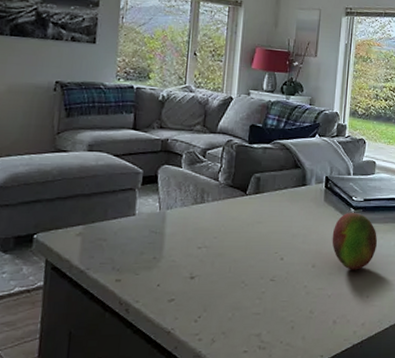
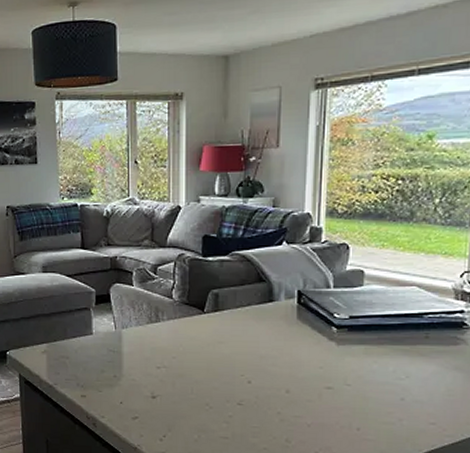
fruit: present [332,213,378,270] -> none [309,332,370,398]

